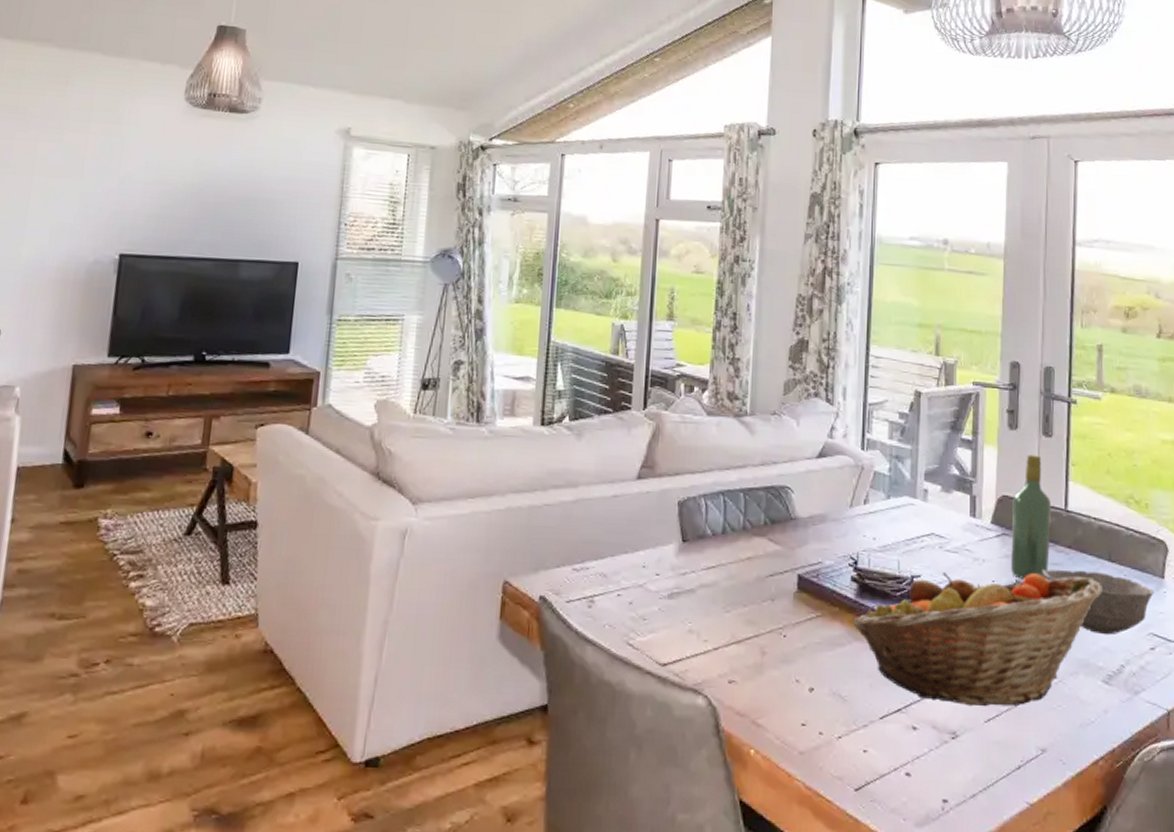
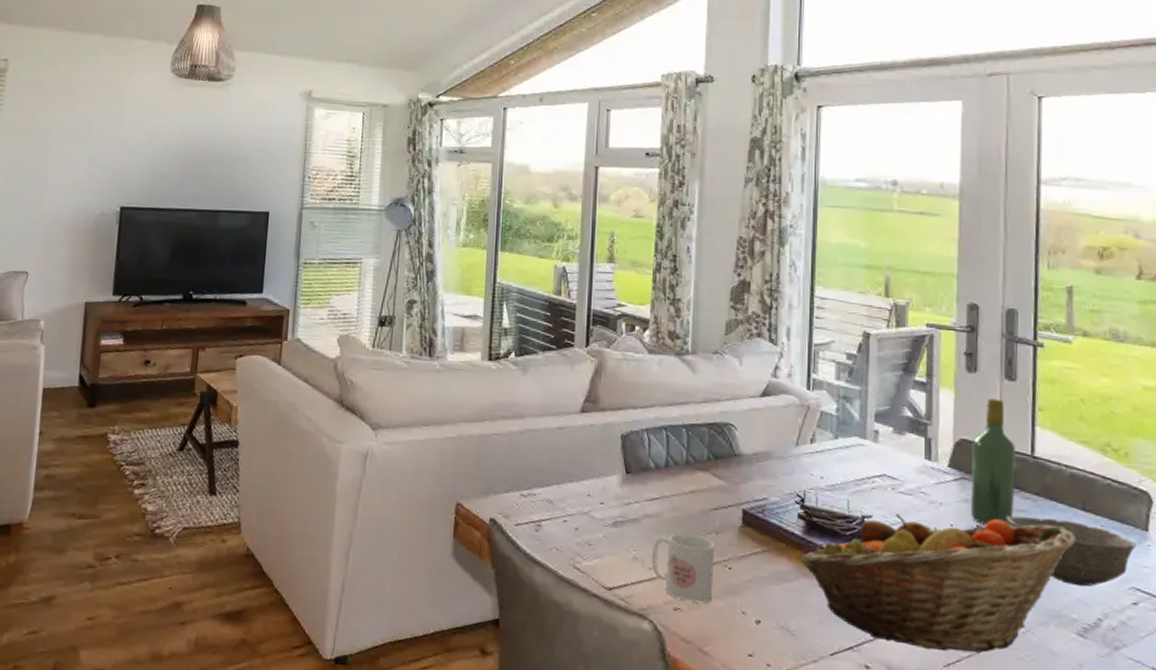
mug: none [707,602,770,674] -> present [652,533,714,603]

